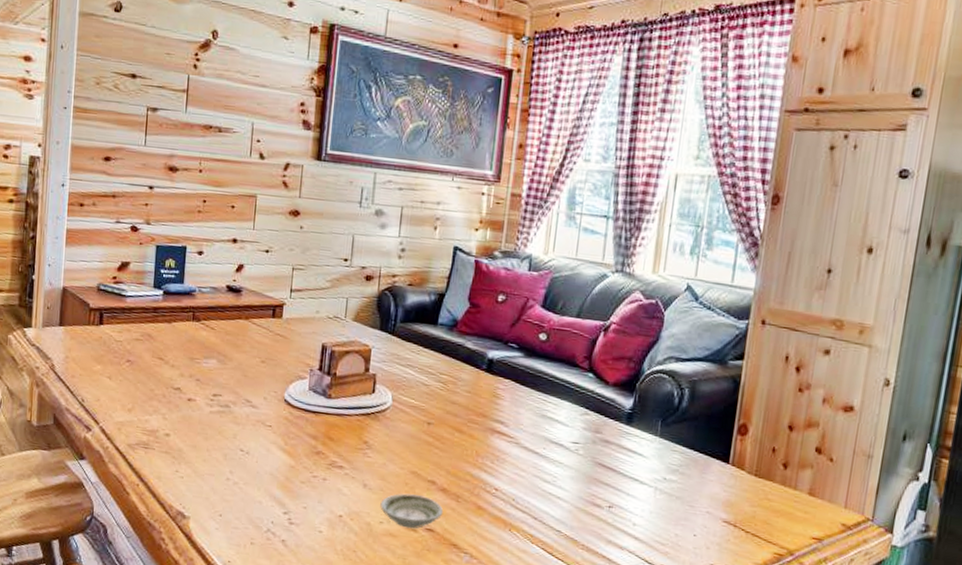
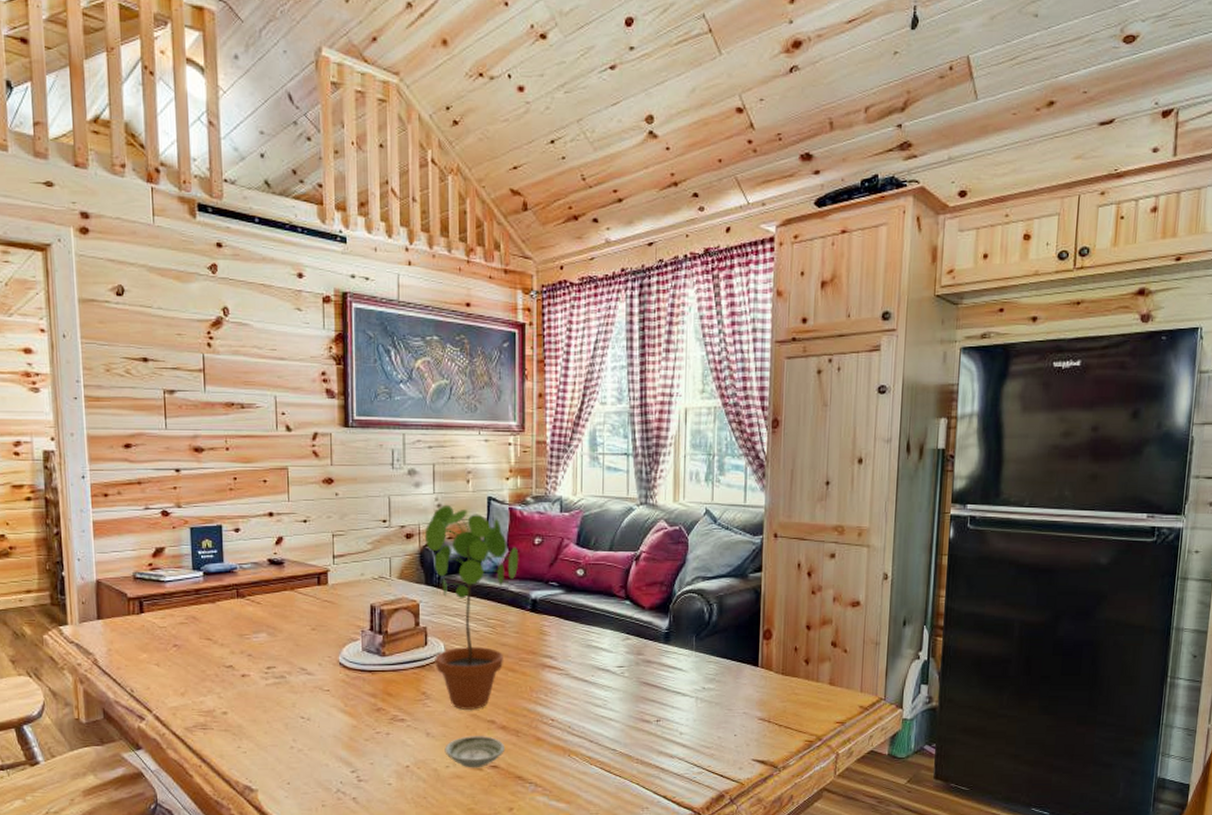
potted plant: none [380,249,480,468] -> present [425,504,519,711]

